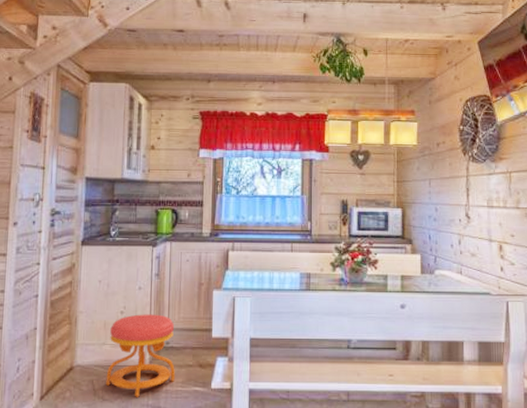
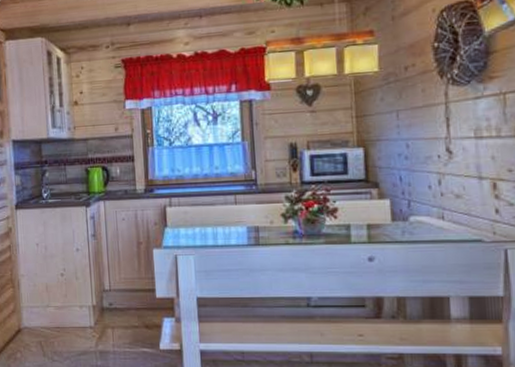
stool: present [106,314,175,397] -> none [52,275,122,358]

